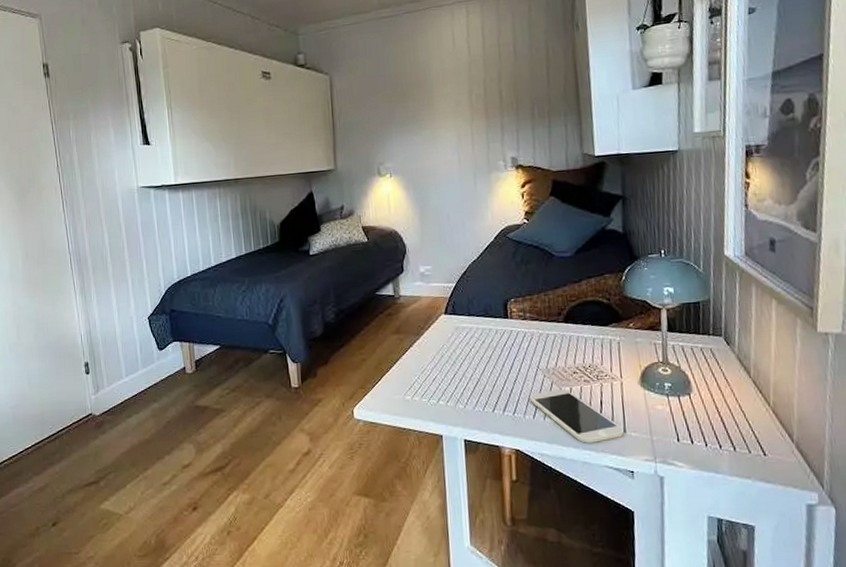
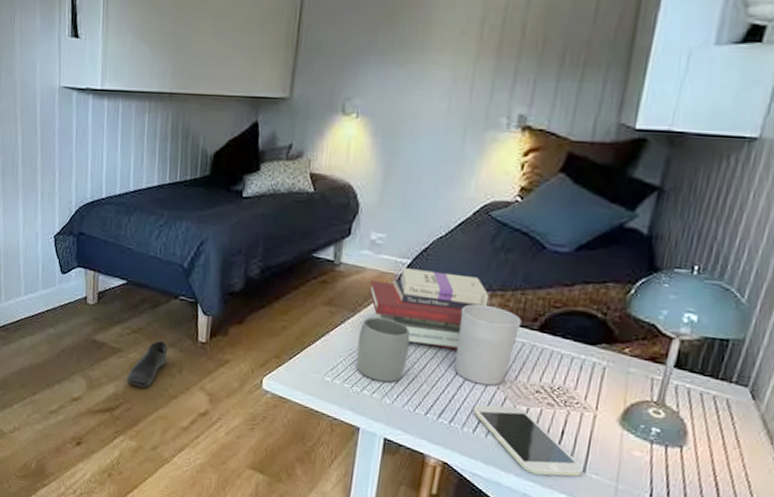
shoe: none [232,393,267,441] -> present [126,340,168,388]
books: none [426,288,522,352] -> present [369,268,490,351]
mug: none [426,335,470,391] -> present [356,316,410,383]
candle holder: none [502,309,550,376] -> present [454,304,522,386]

